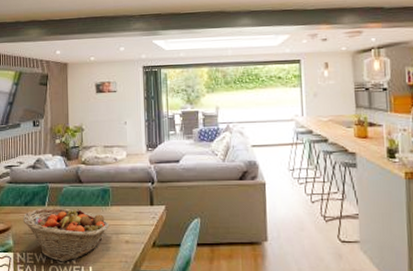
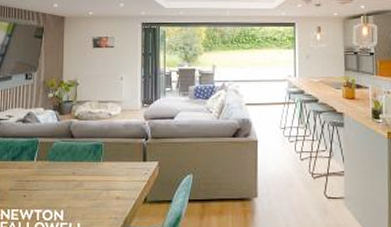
fruit basket: present [23,208,110,262] -> none [9,163,101,219]

